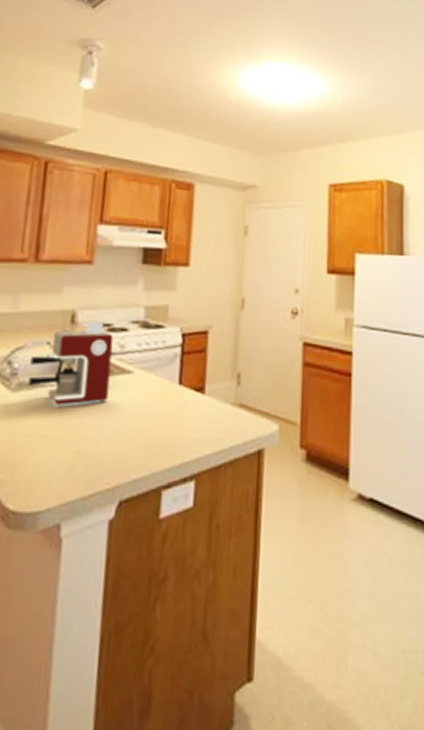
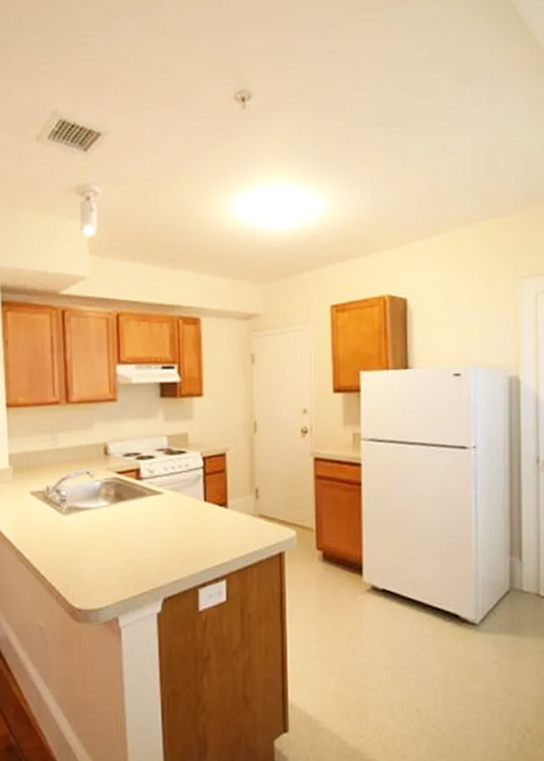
coffee maker: present [28,320,114,406] -> none [74,450,144,524]

